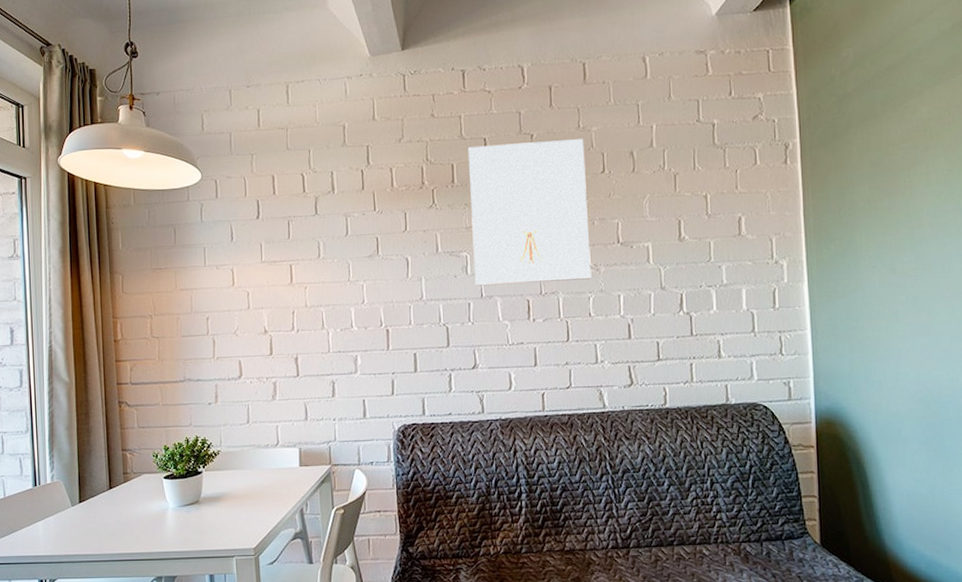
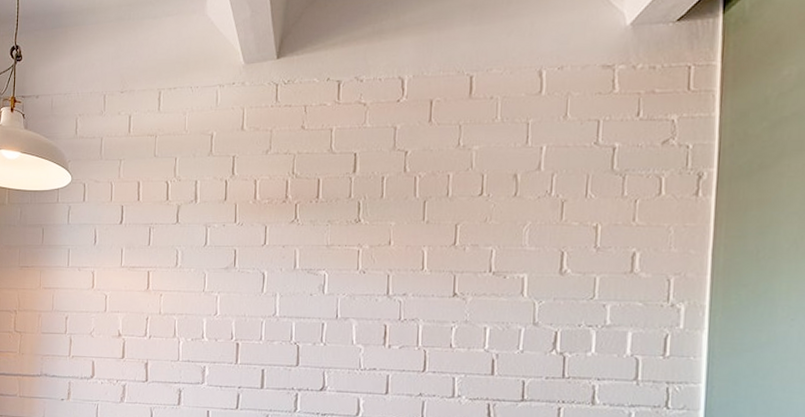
picture frame: present [467,139,592,286] -> none [331,158,463,308]

